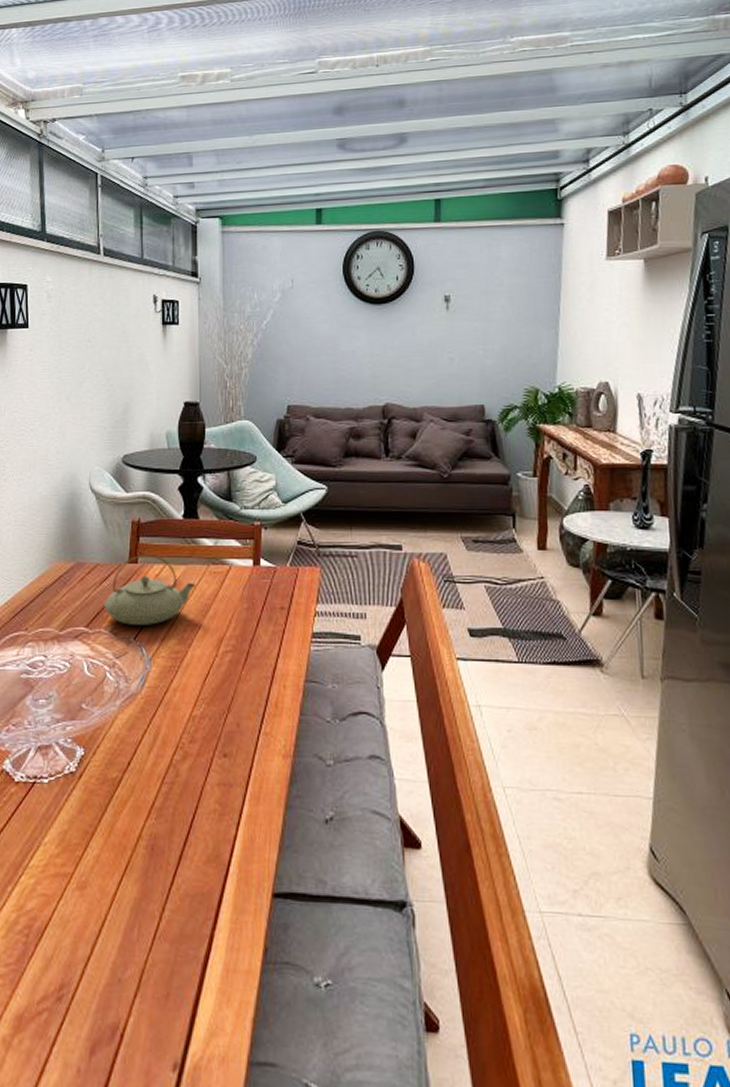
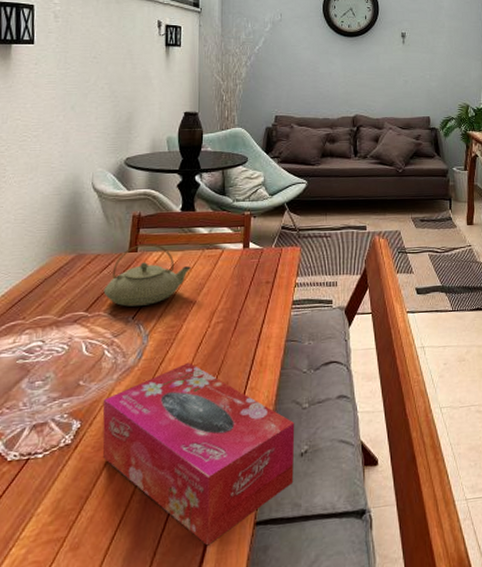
tissue box: none [106,695,318,911] -> present [102,362,295,546]

